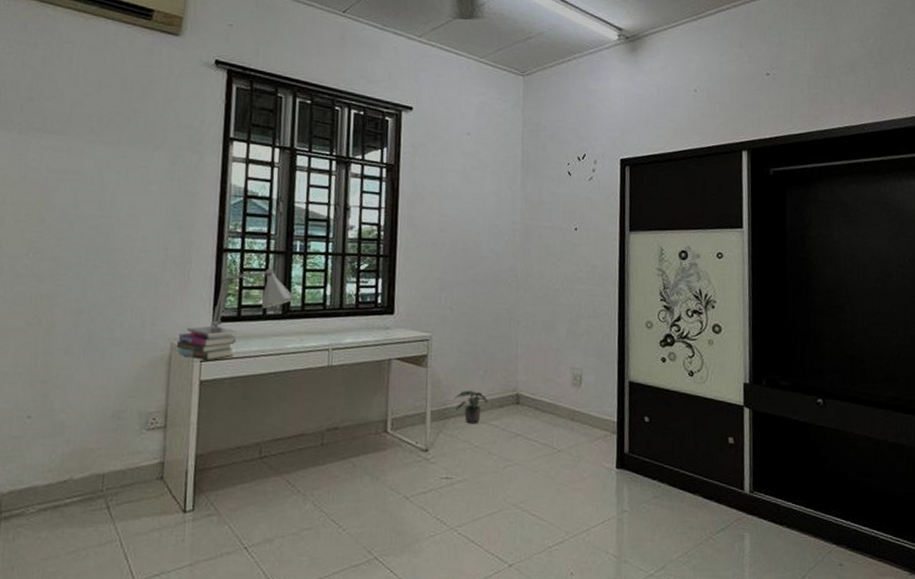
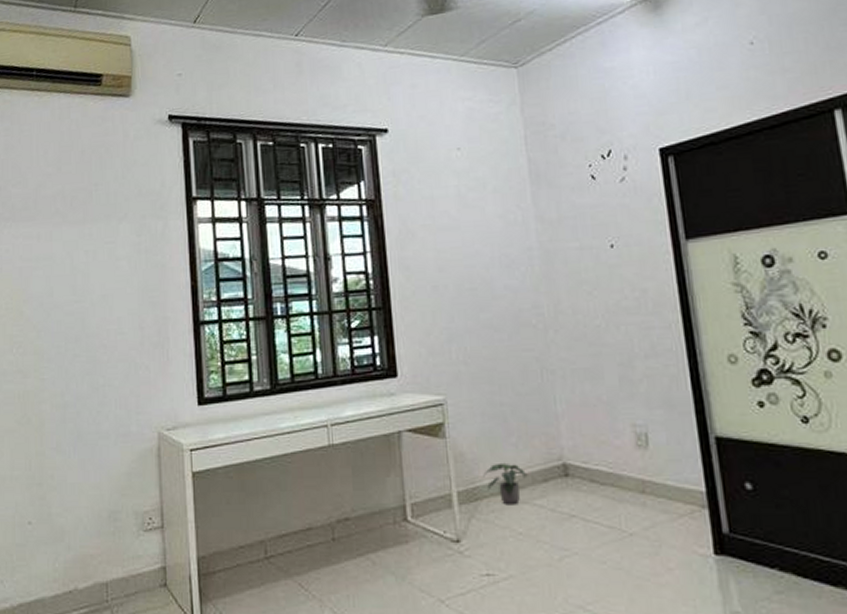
books: present [176,325,237,360] -> none [163,409,225,448]
desk lamp: present [210,268,295,341] -> none [196,337,282,425]

